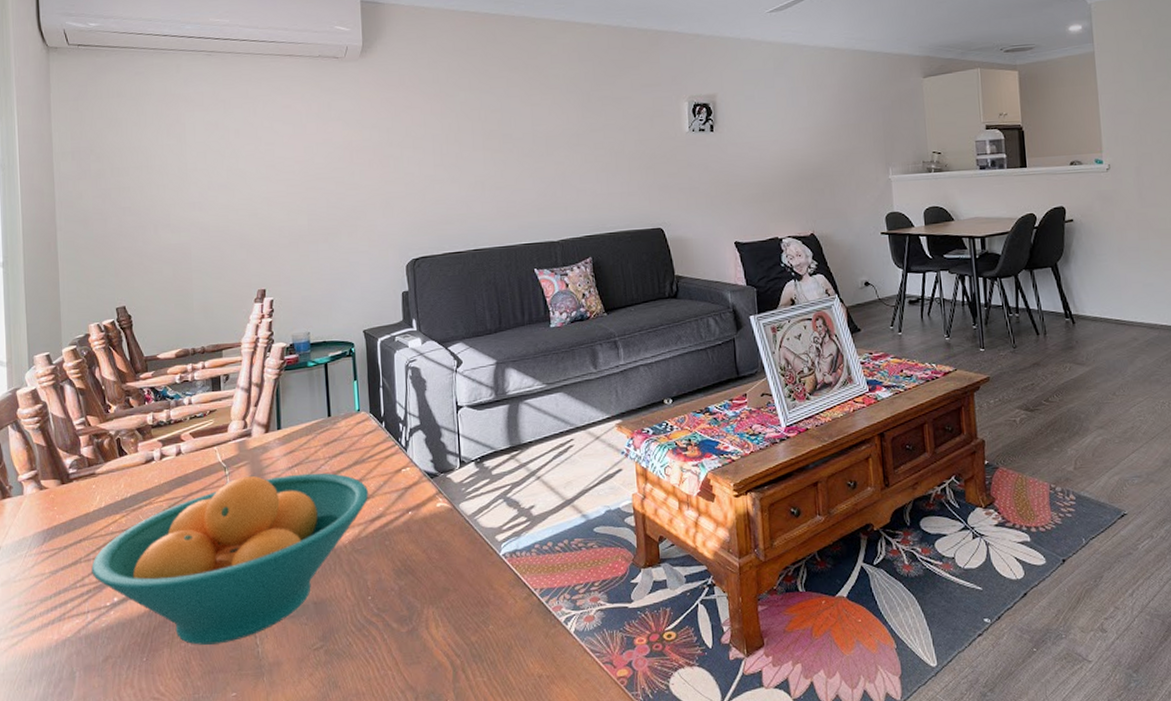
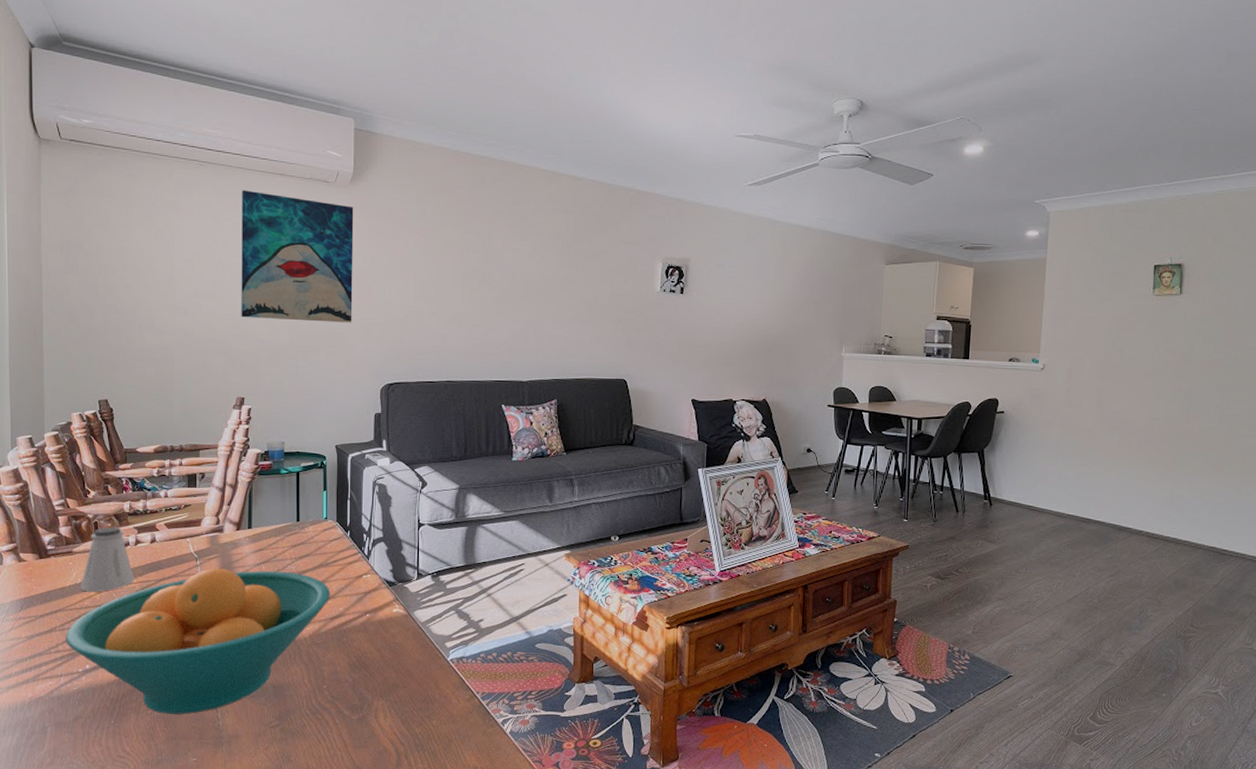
saltshaker: none [105,442,161,516] -> present [80,527,134,592]
wall art: none [251,75,372,206] -> present [241,190,354,323]

